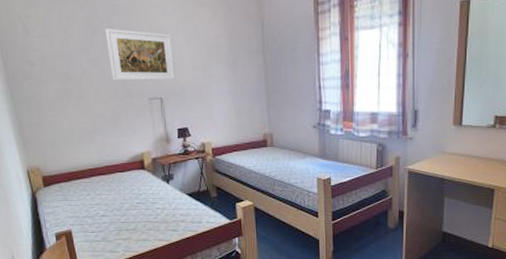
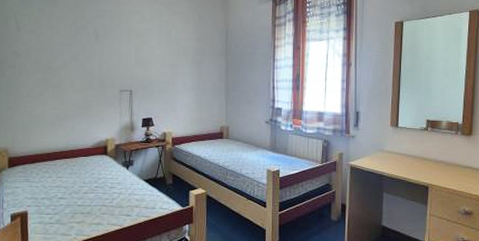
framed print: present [105,28,176,81] -> none [88,29,147,76]

